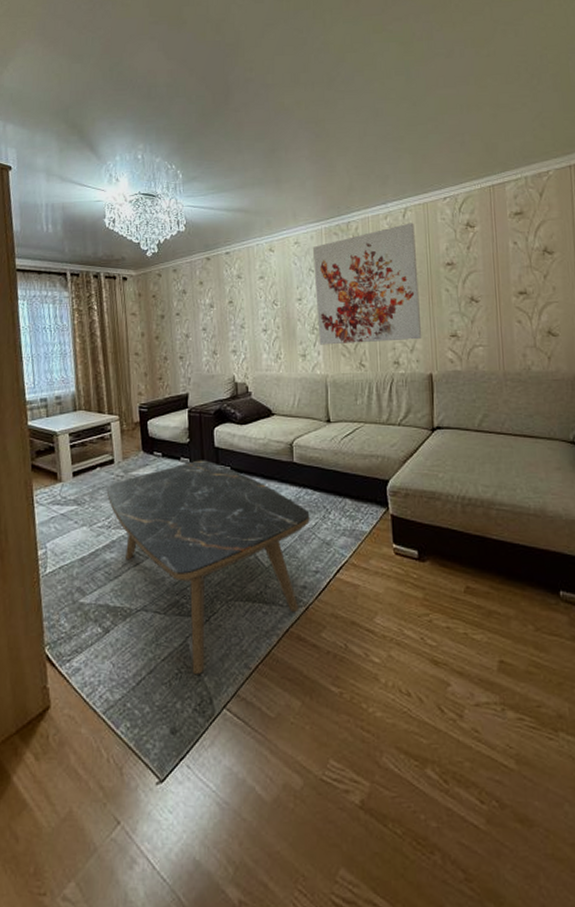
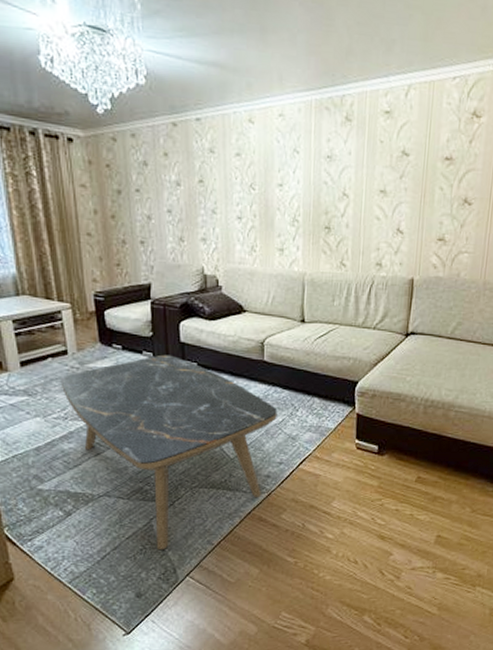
wall art: present [312,222,422,345] -> none [299,104,417,241]

